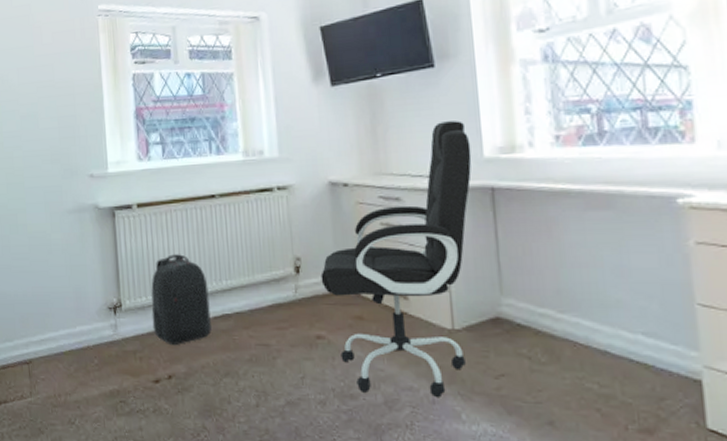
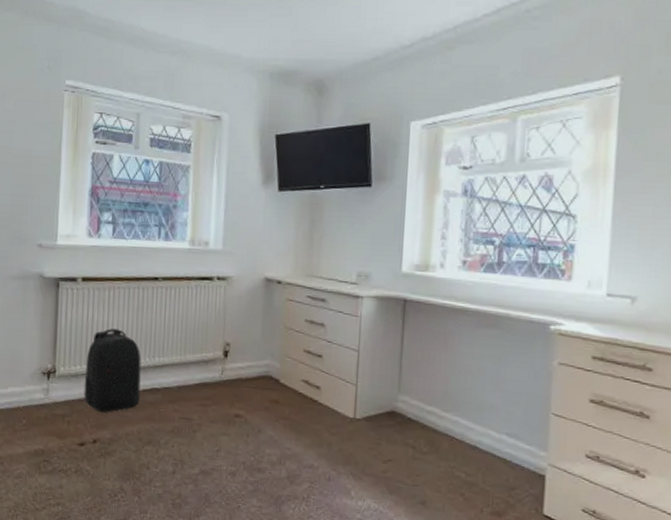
office chair: present [320,121,472,397] -> none [246,236,392,475]

